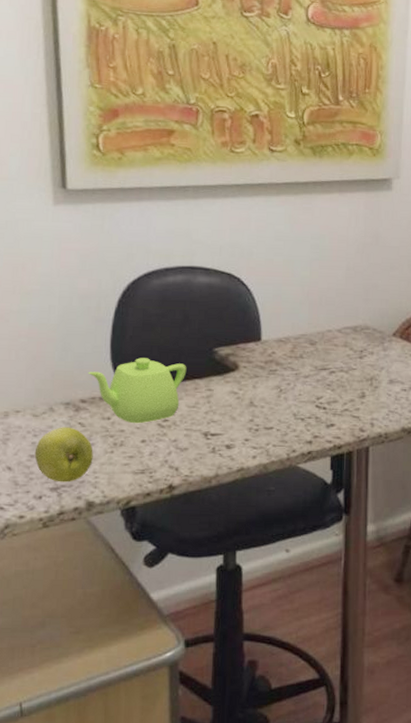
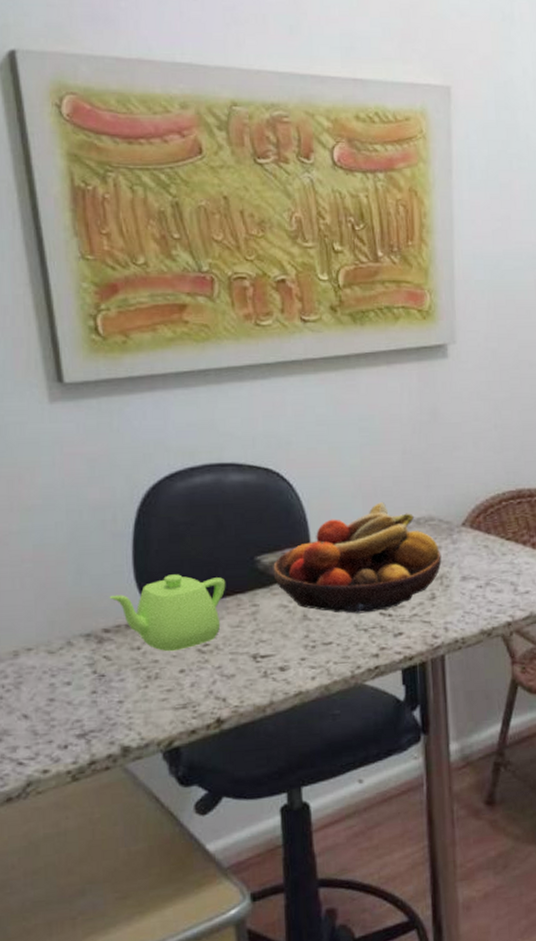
apple: present [34,427,93,483] -> none [54,662,125,727]
fruit bowl: none [227,310,373,405] -> present [273,502,442,614]

